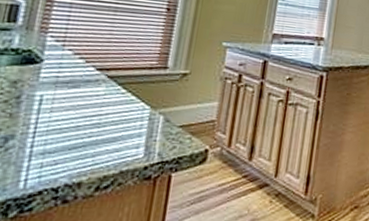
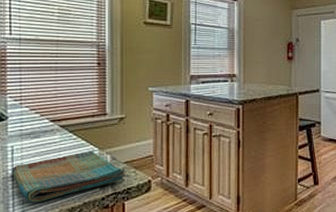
dish towel: none [33,108,180,167] -> present [11,150,127,203]

